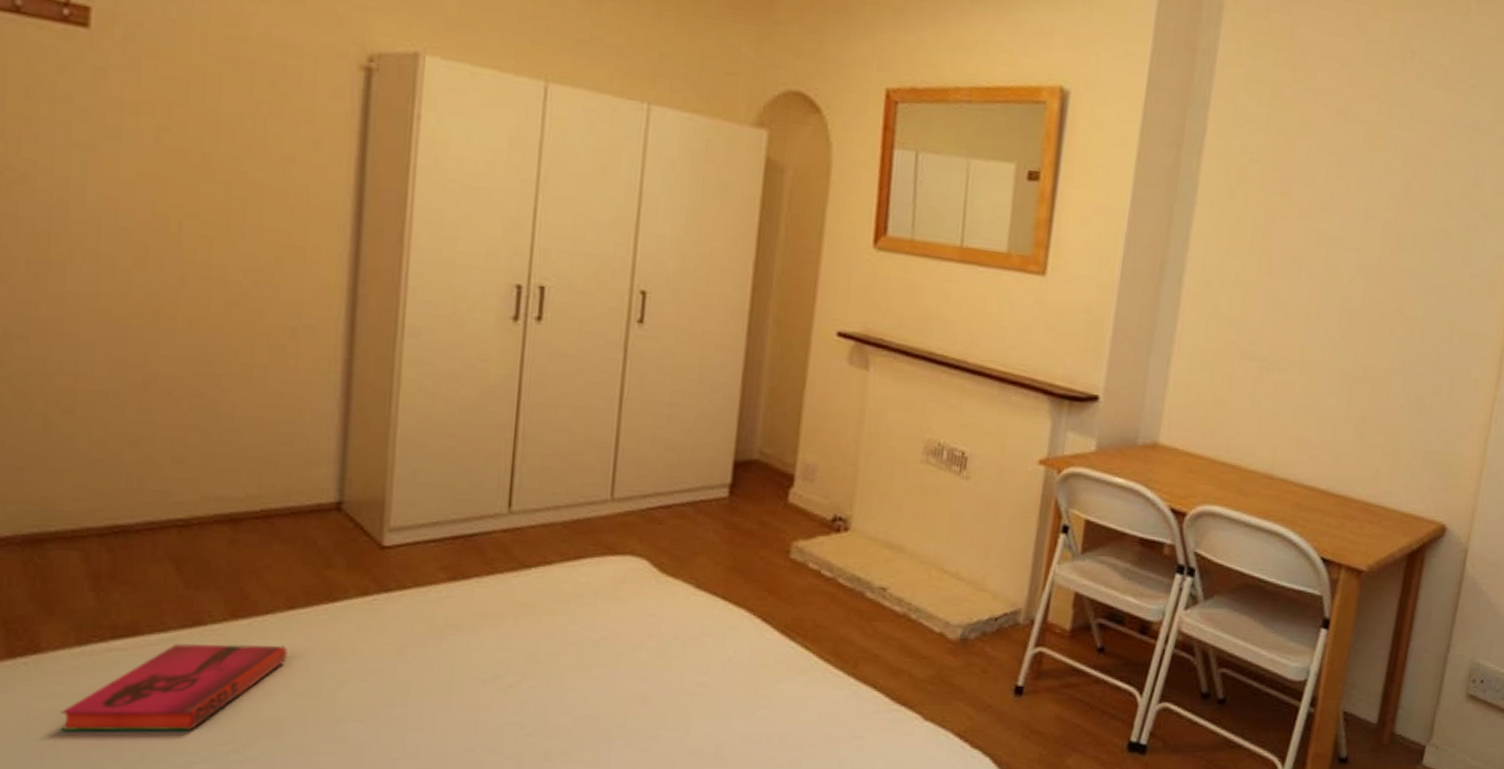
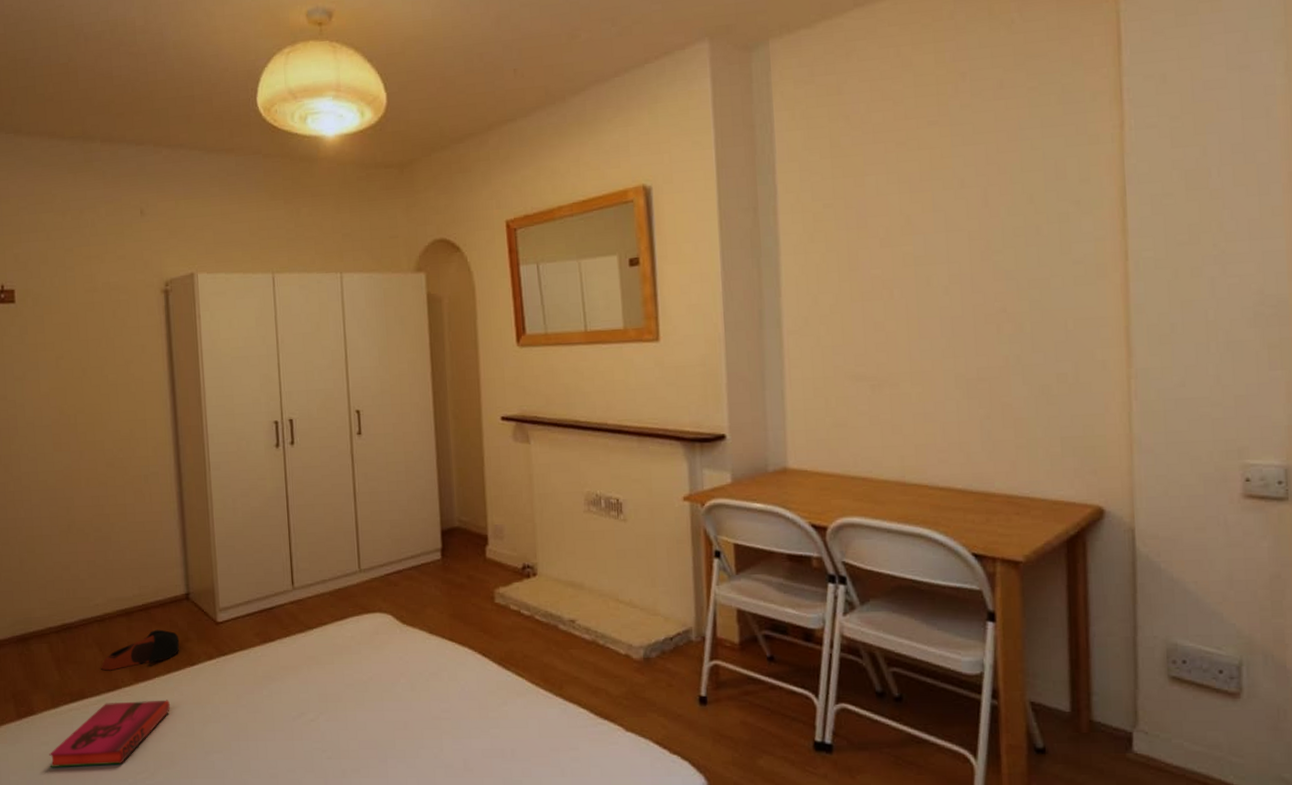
bag: none [174,547,317,599] -> present [101,629,180,671]

